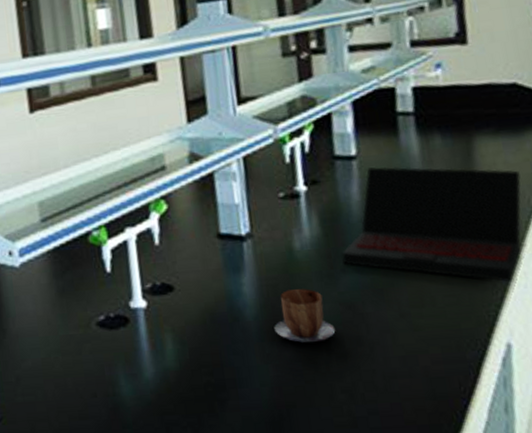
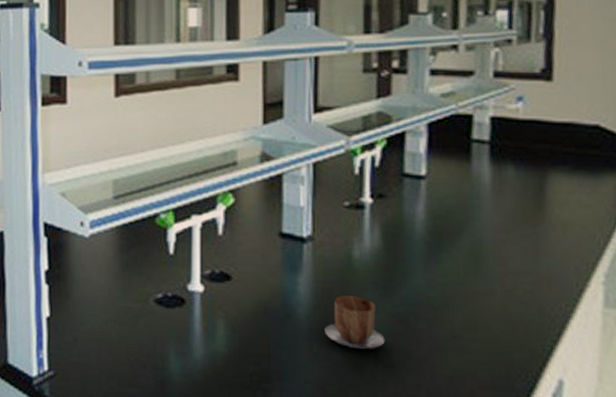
laptop: present [341,167,521,282] -> none [400,189,593,319]

